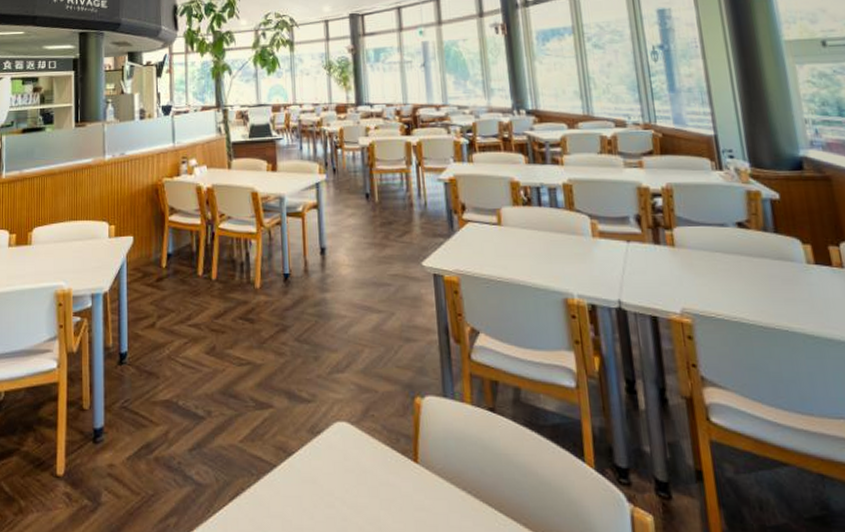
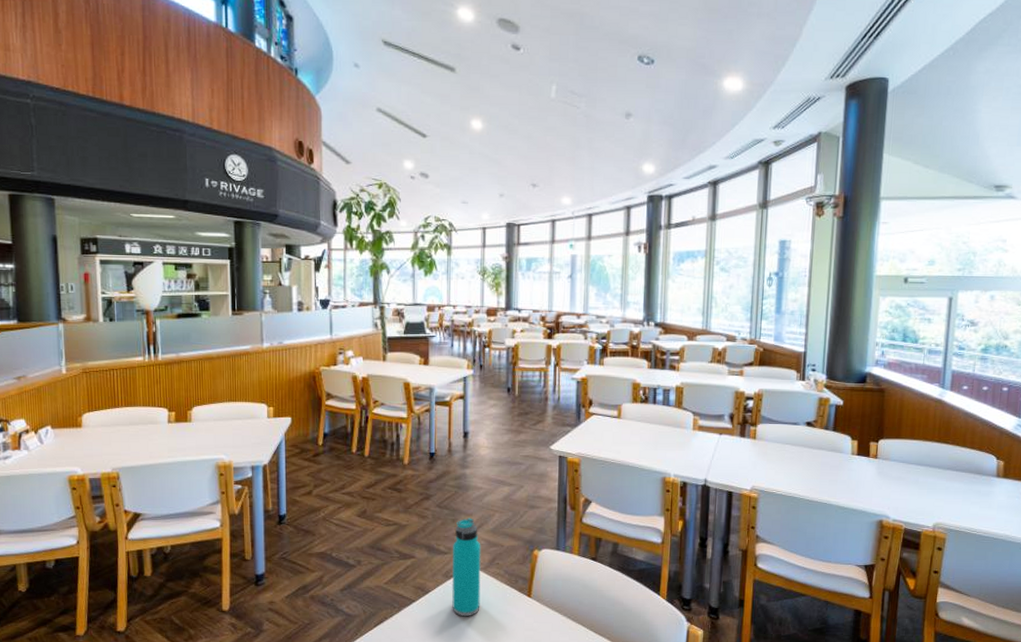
water bottle: none [317,354,356,489] -> present [452,518,481,617]

